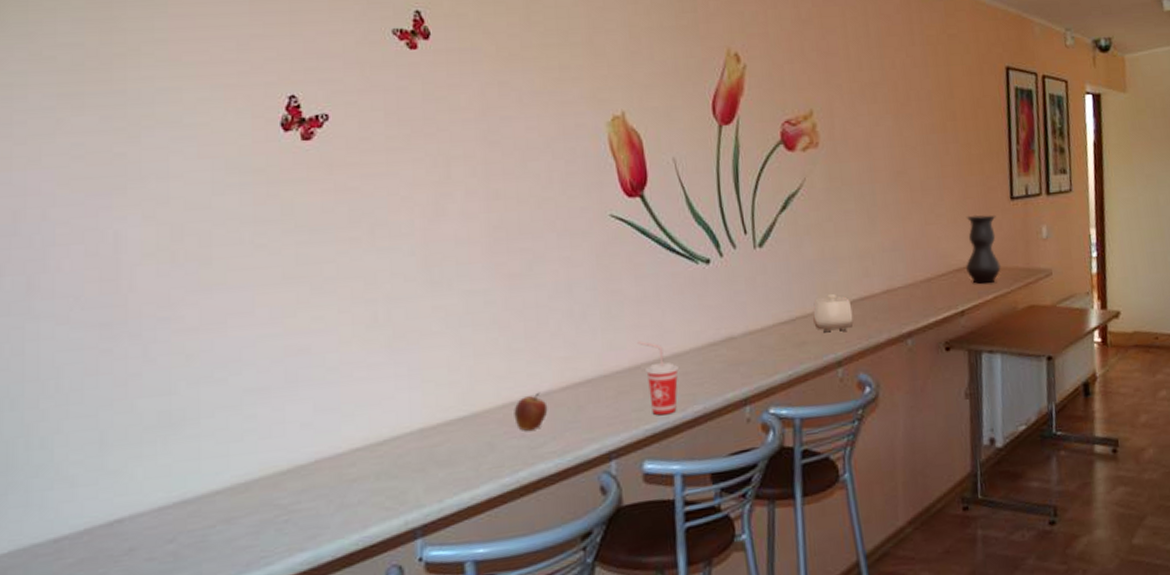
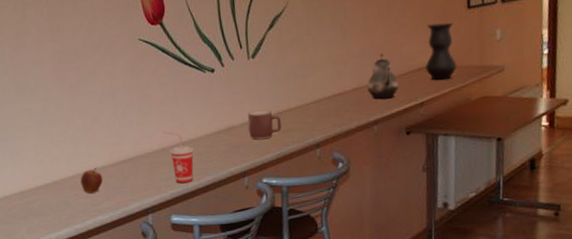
mug: none [751,315,795,356] -> present [247,110,282,140]
sugar bowl: present [812,293,854,333] -> none [295,91,329,122]
teapot: none [899,248,937,306] -> present [367,53,399,100]

